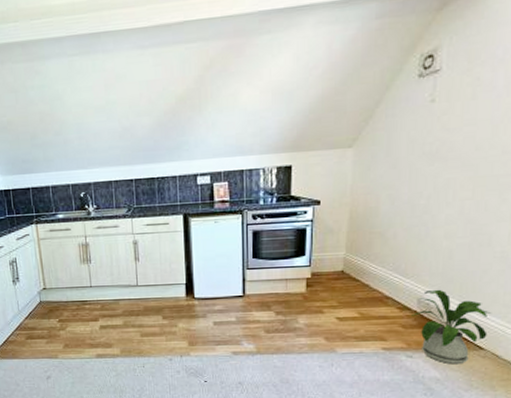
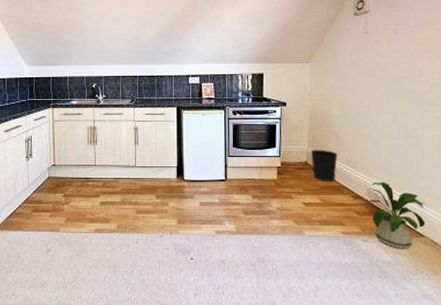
wastebasket: none [348,254,383,293] -> present [310,149,338,182]

